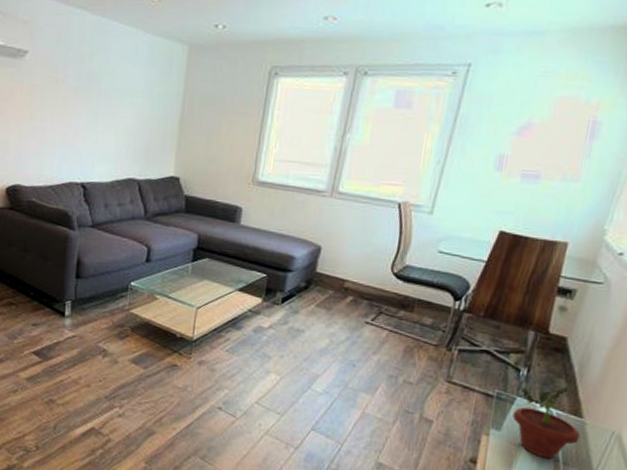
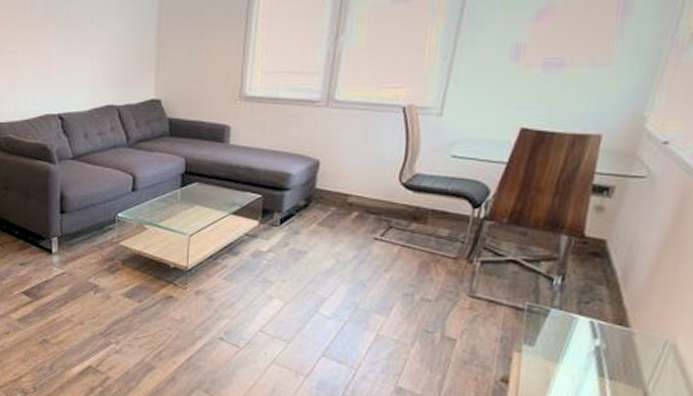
potted plant: present [512,386,580,459] -> none [547,294,628,374]

